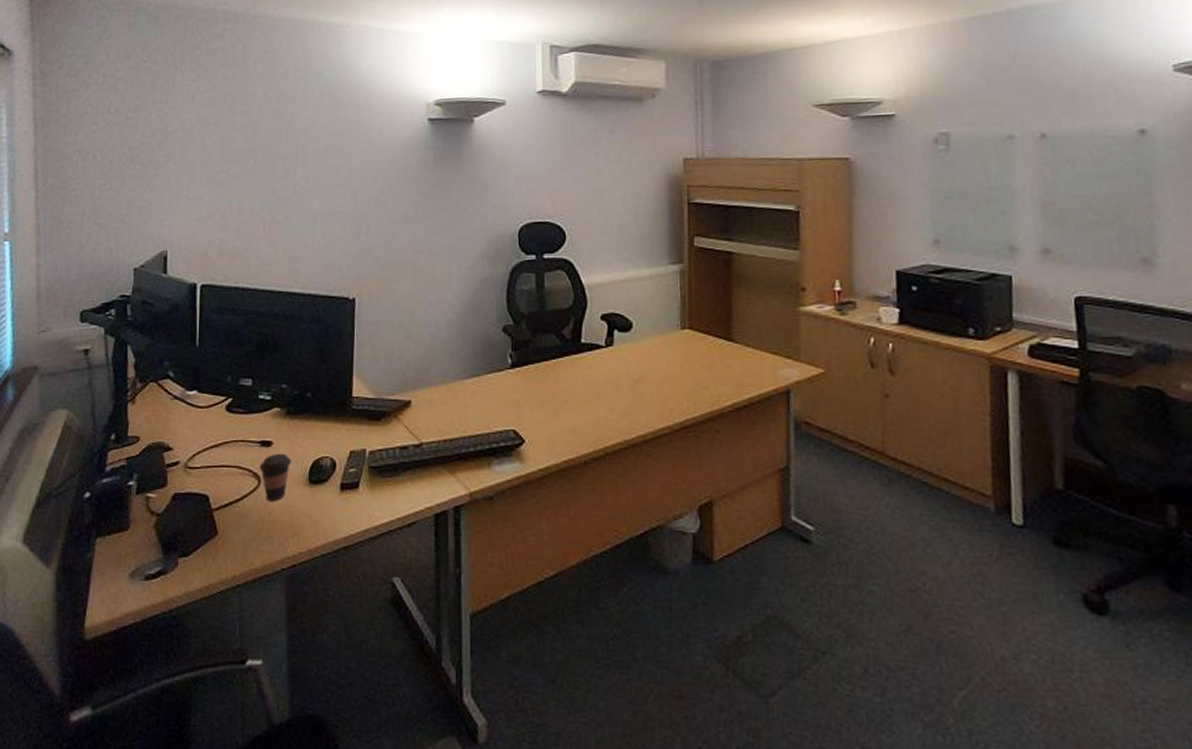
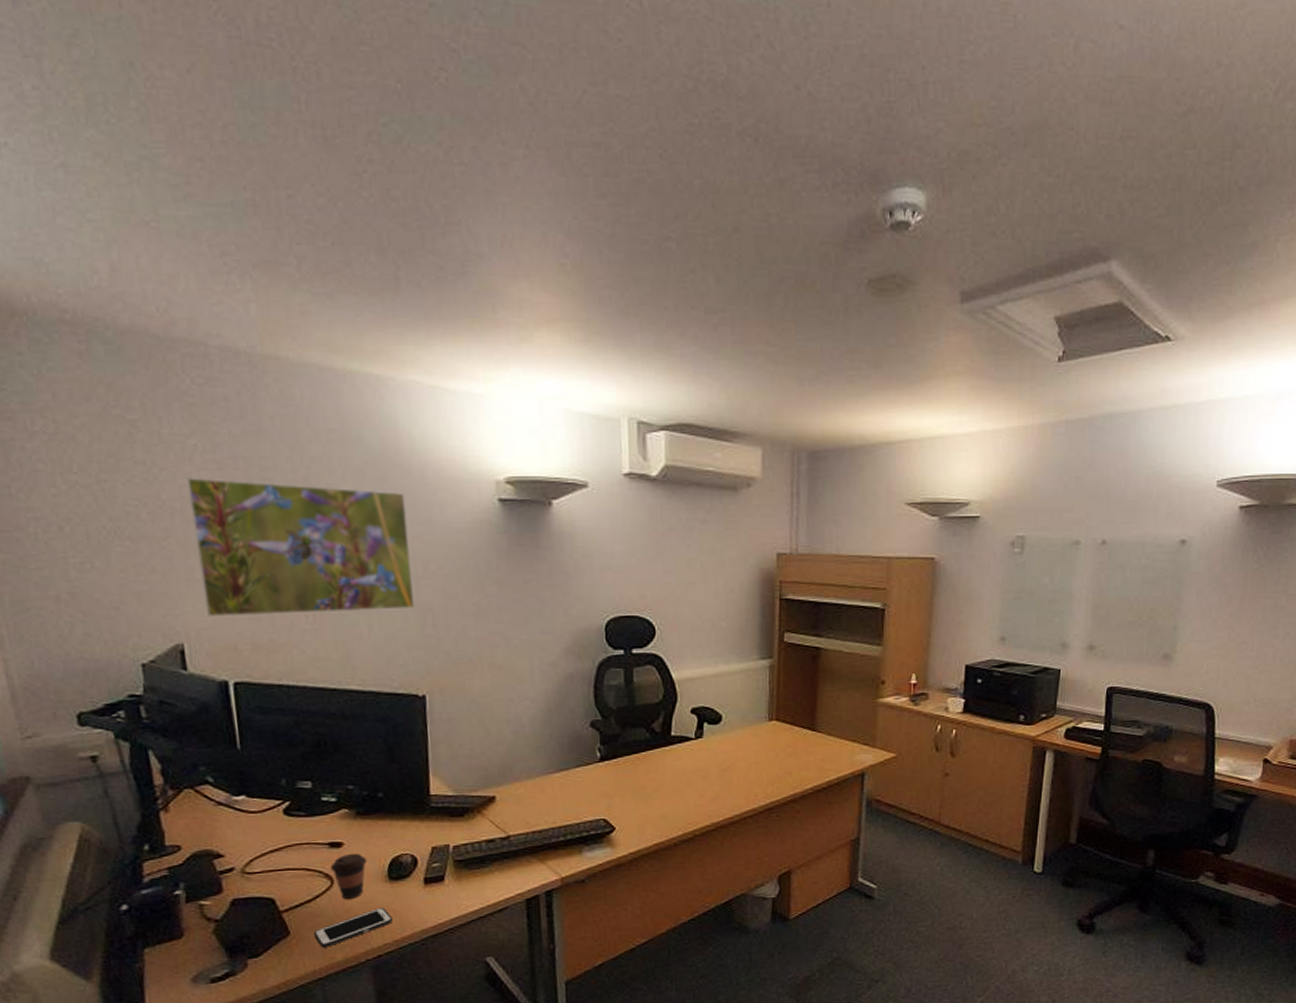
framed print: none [187,112,353,228] -> present [186,478,416,617]
cell phone: none [237,512,310,552] -> present [313,907,394,948]

